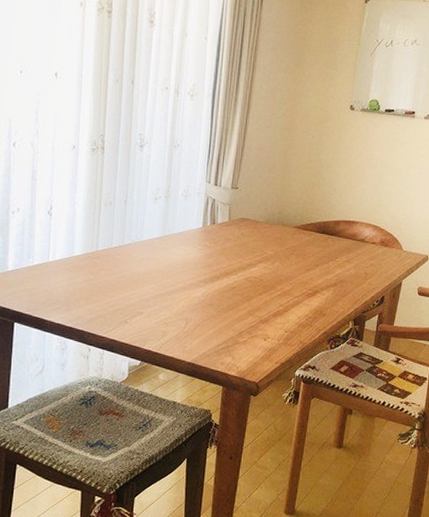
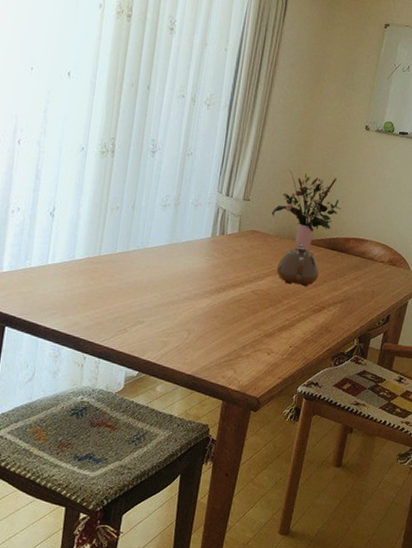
bouquet: none [261,155,330,237] -> present [272,169,341,252]
teapot: none [268,227,311,271] -> present [276,242,319,286]

